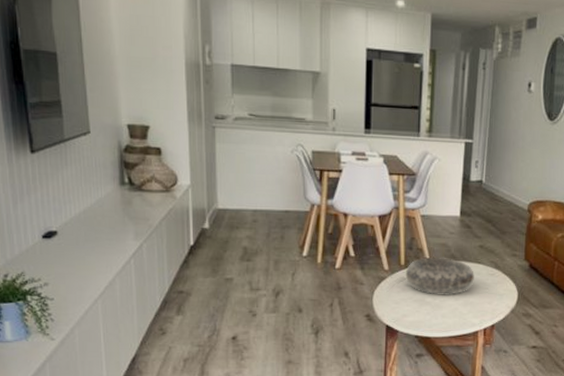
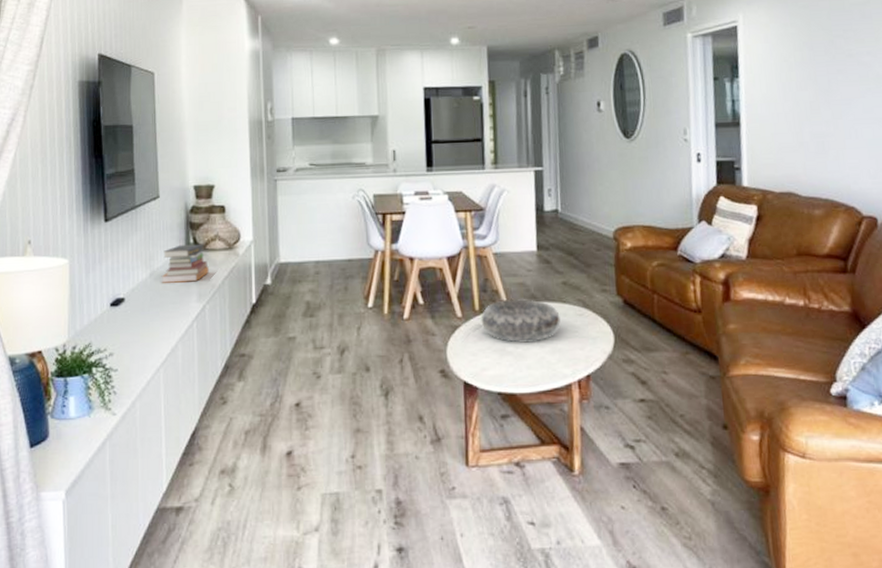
books: none [95,183,145,221] -> present [161,244,209,283]

